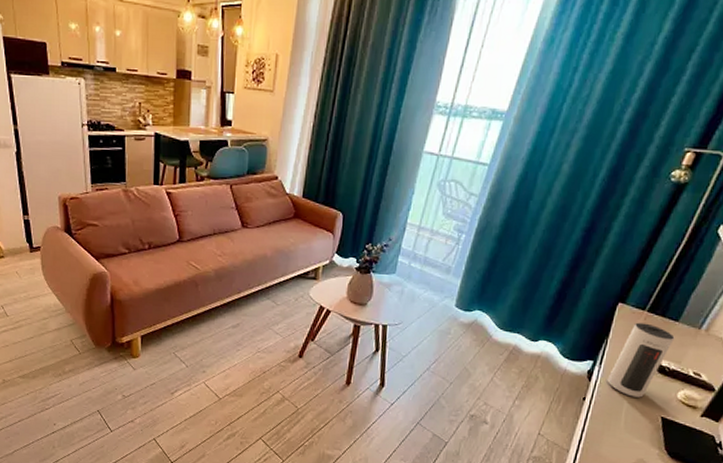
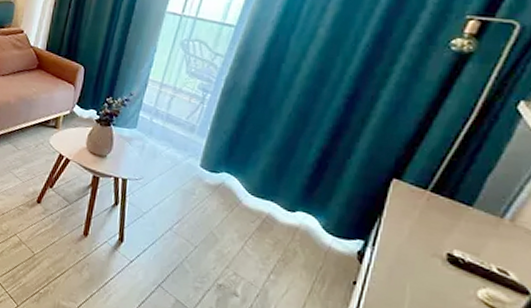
speaker: present [607,322,675,398] -> none [382,202,469,291]

